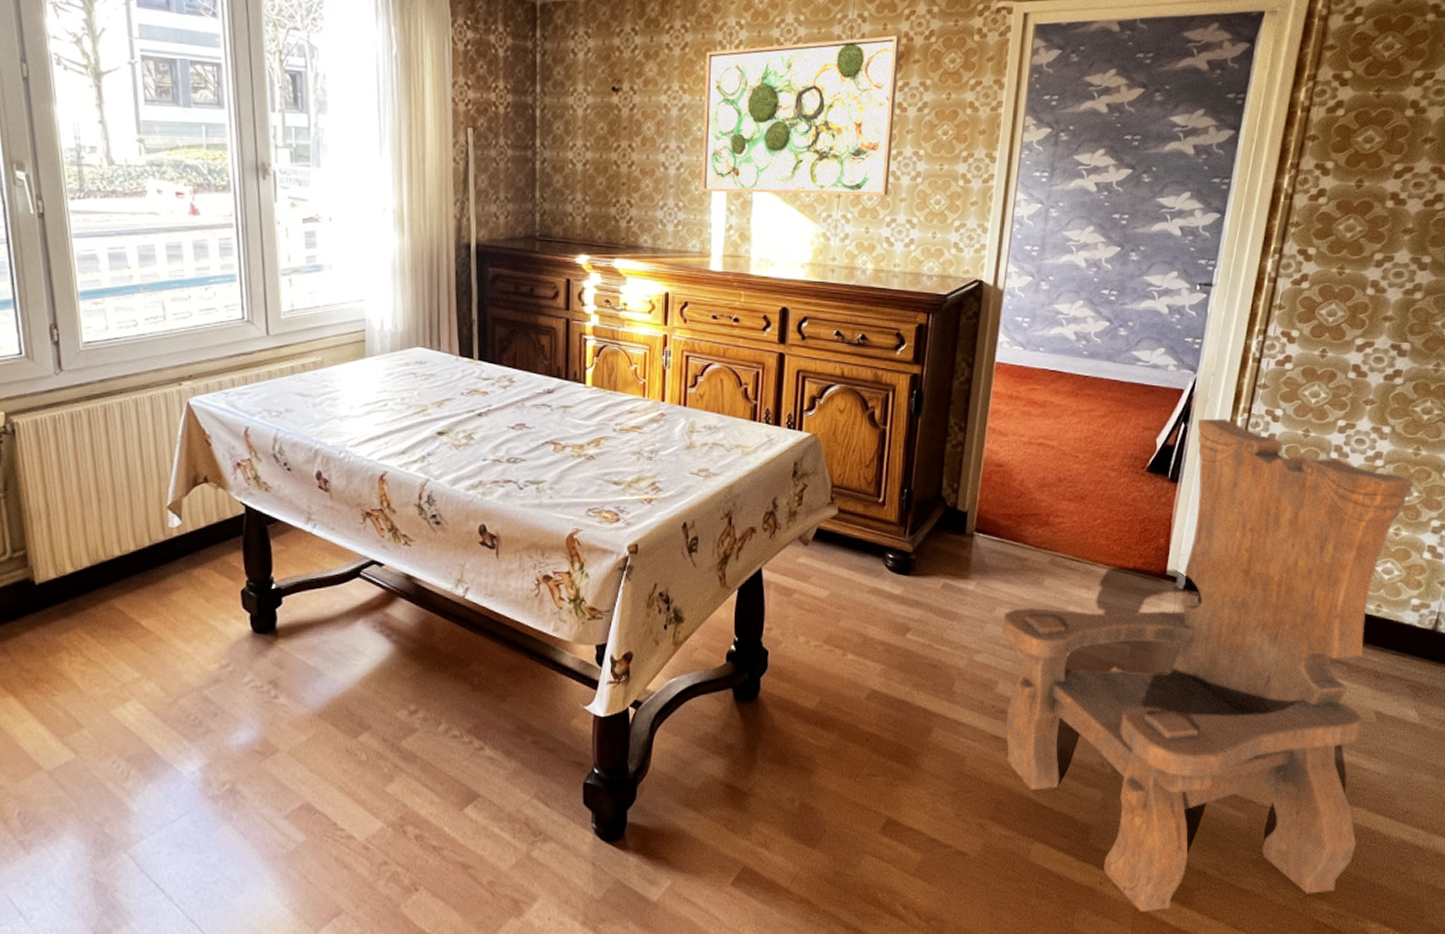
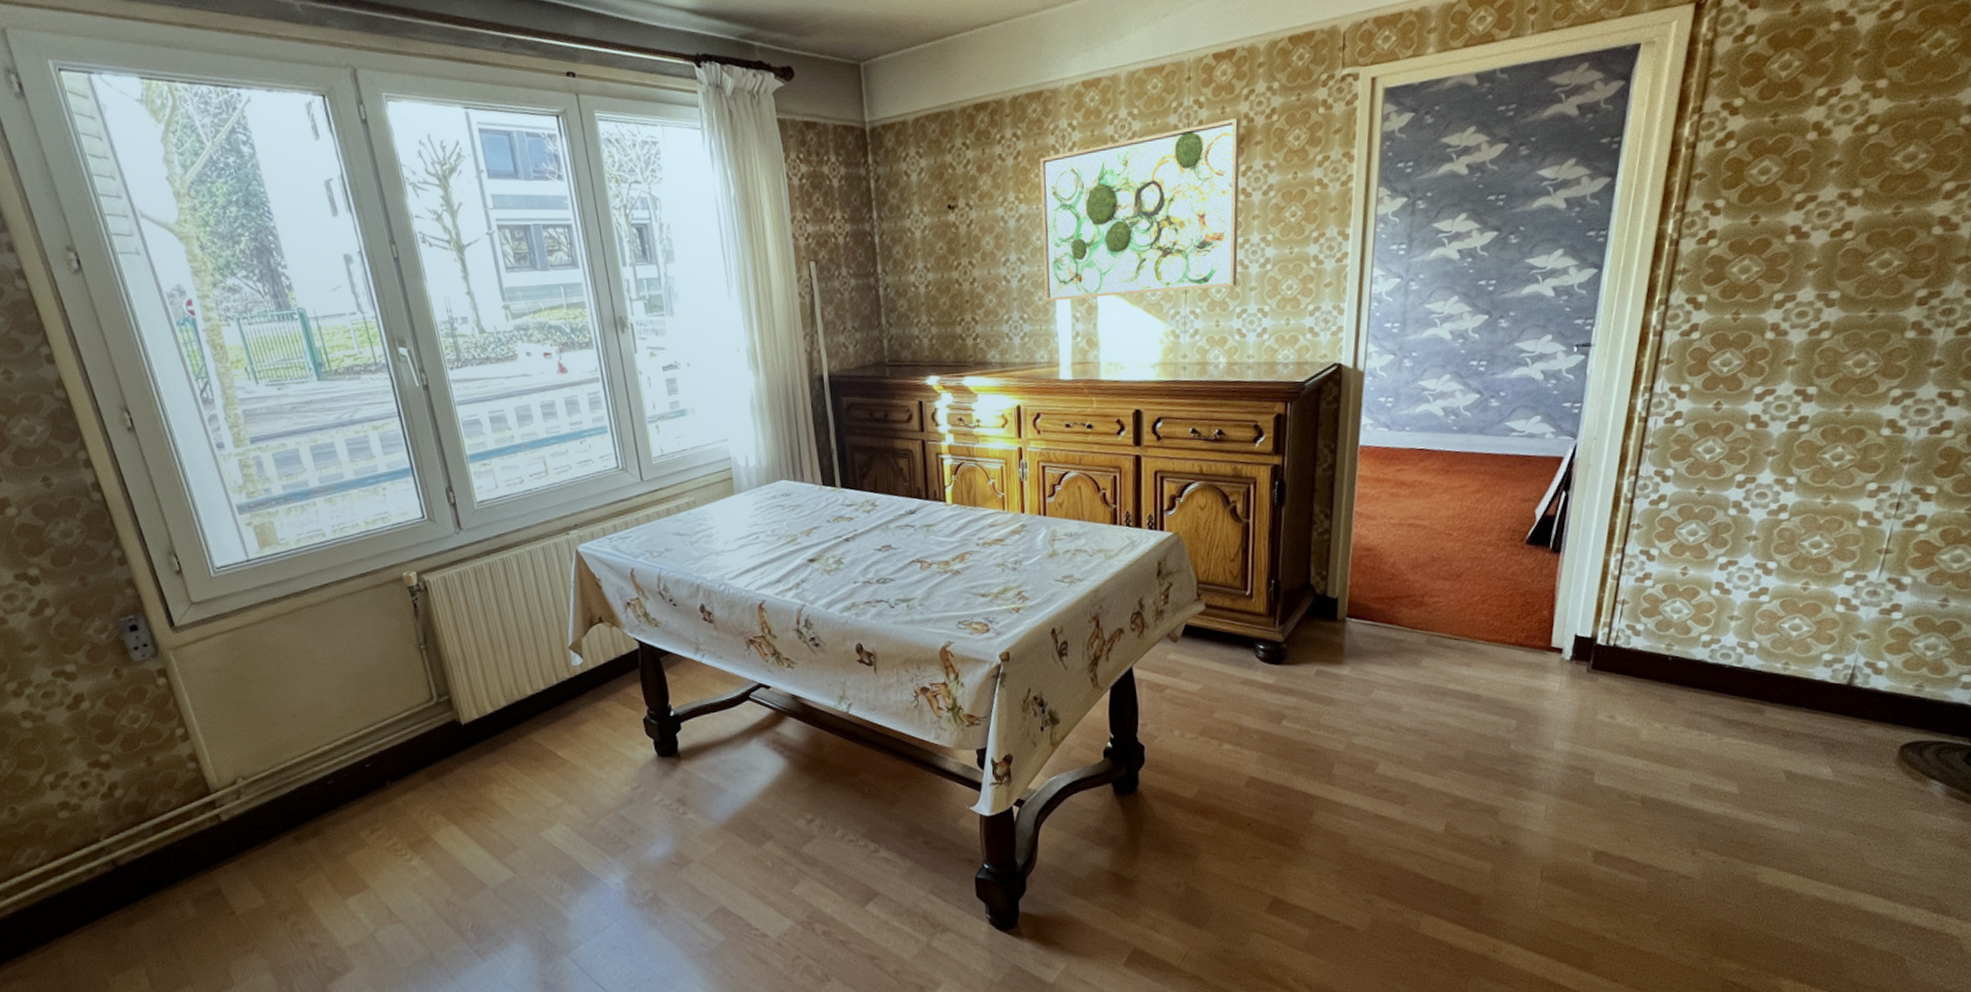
wooden chair: present [1002,418,1414,913] -> none [1379,483,1824,978]

